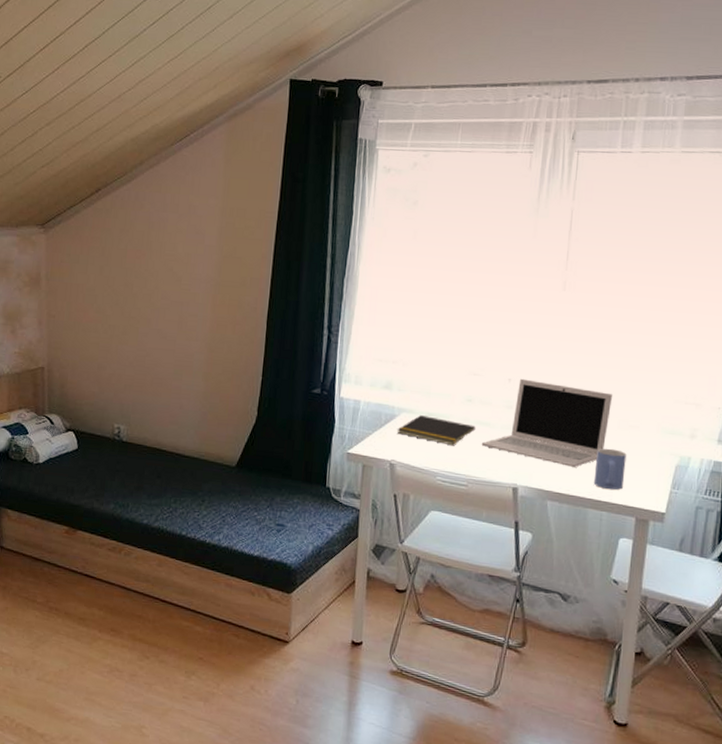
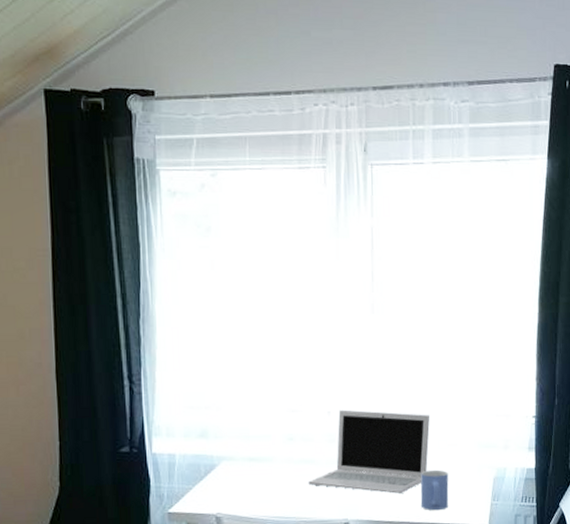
notepad: present [397,415,476,445] -> none [219,461,301,489]

